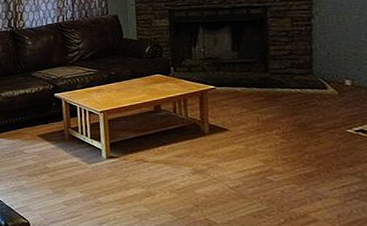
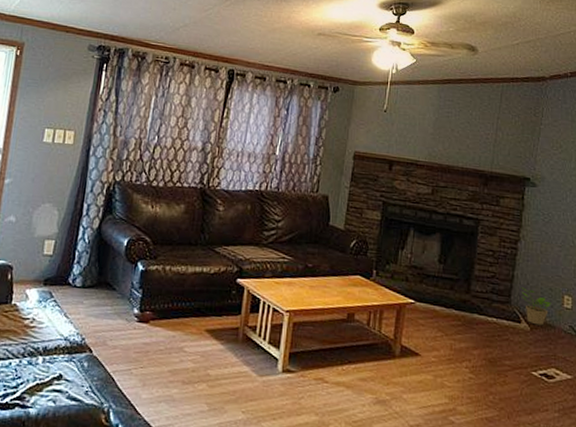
potted plant: none [321,58,358,89] -> present [521,287,551,326]

